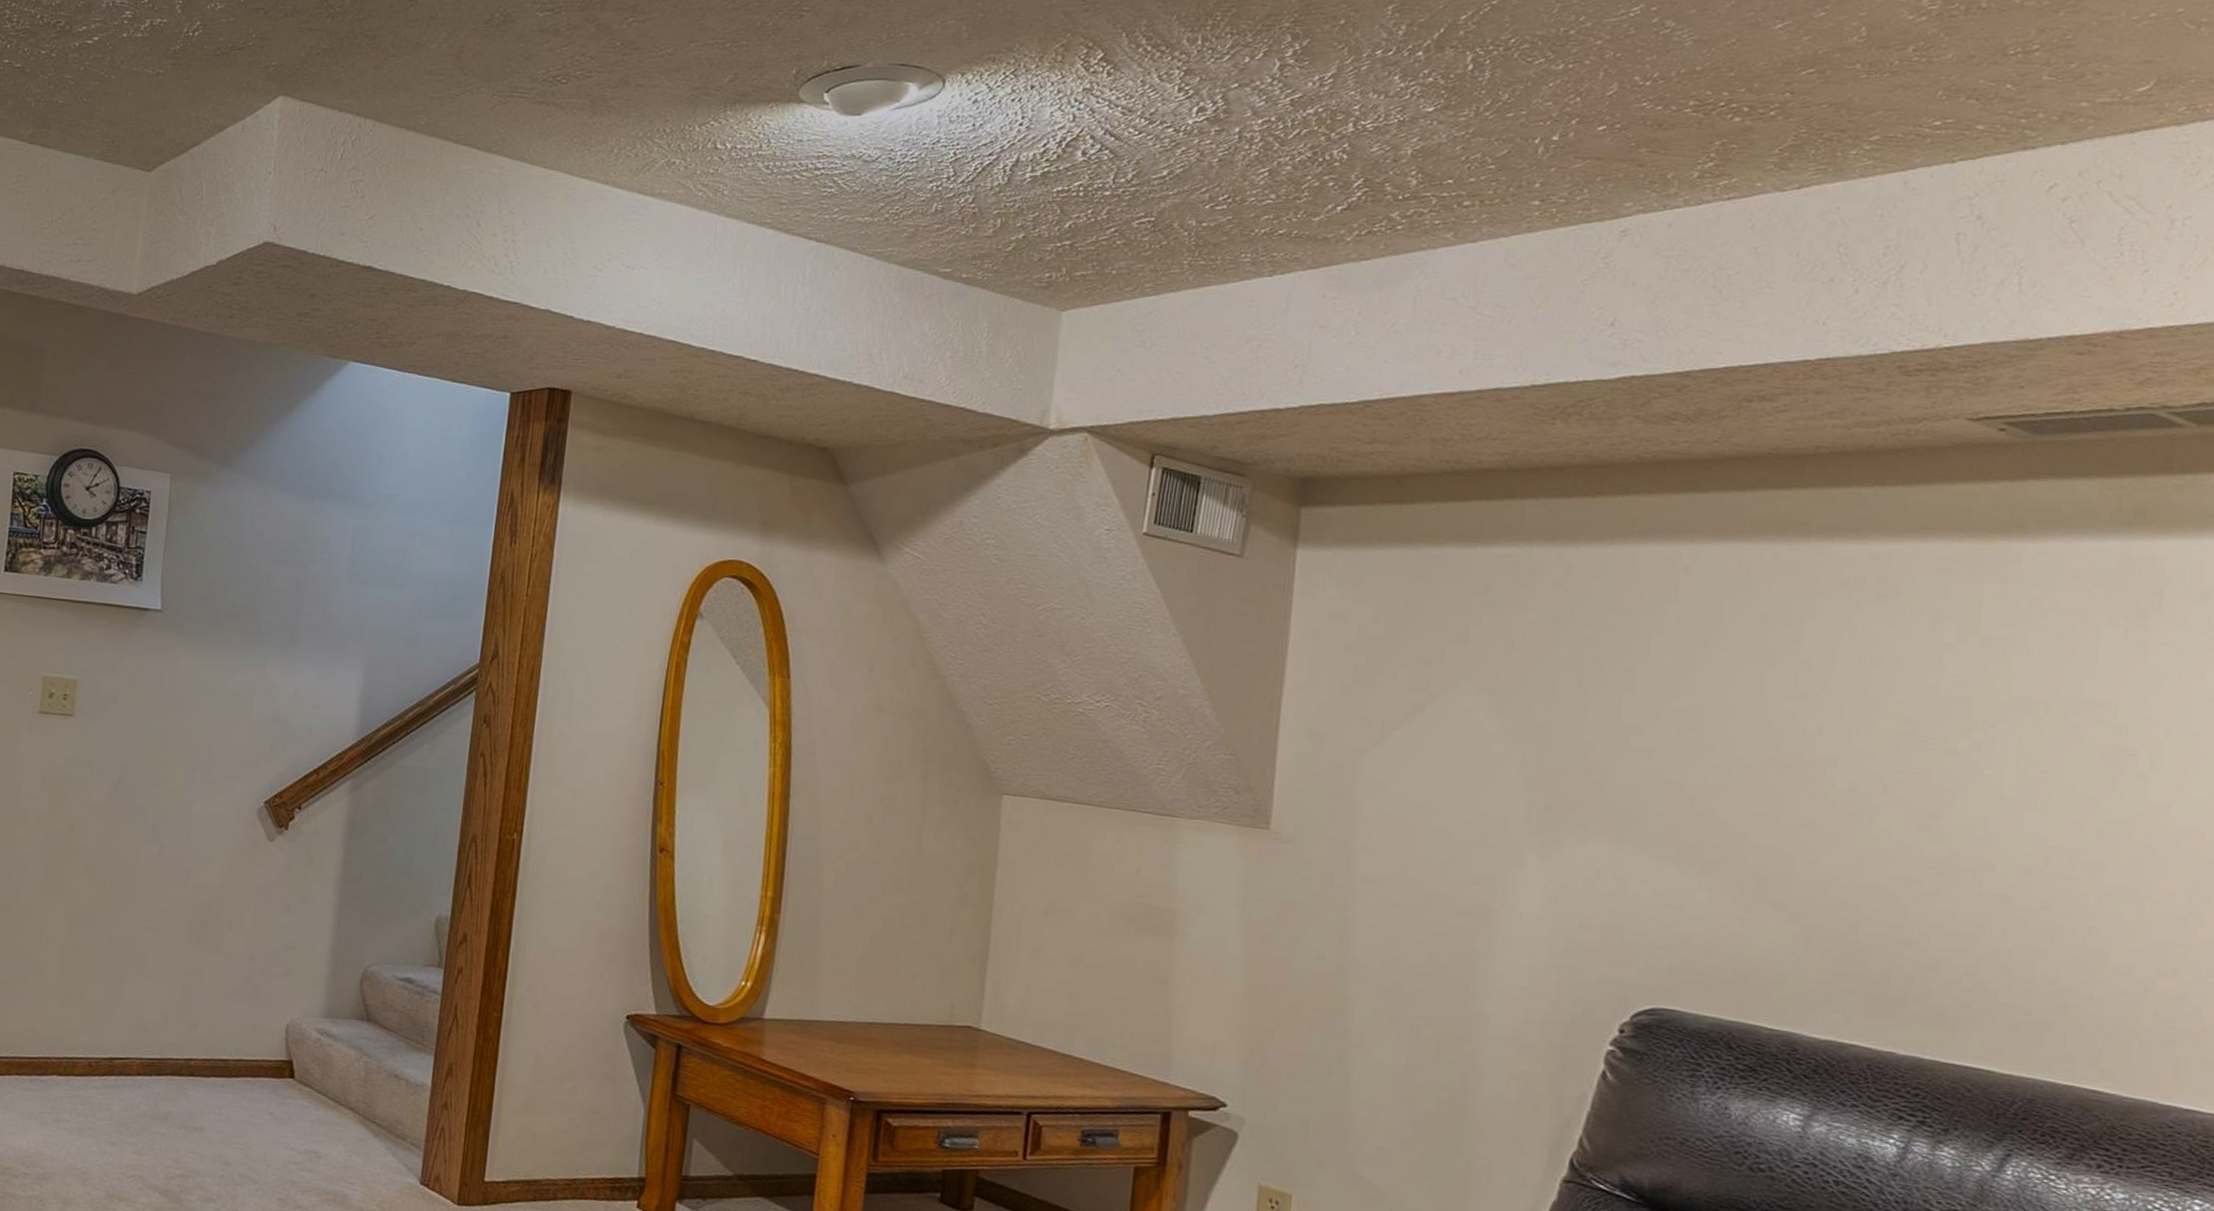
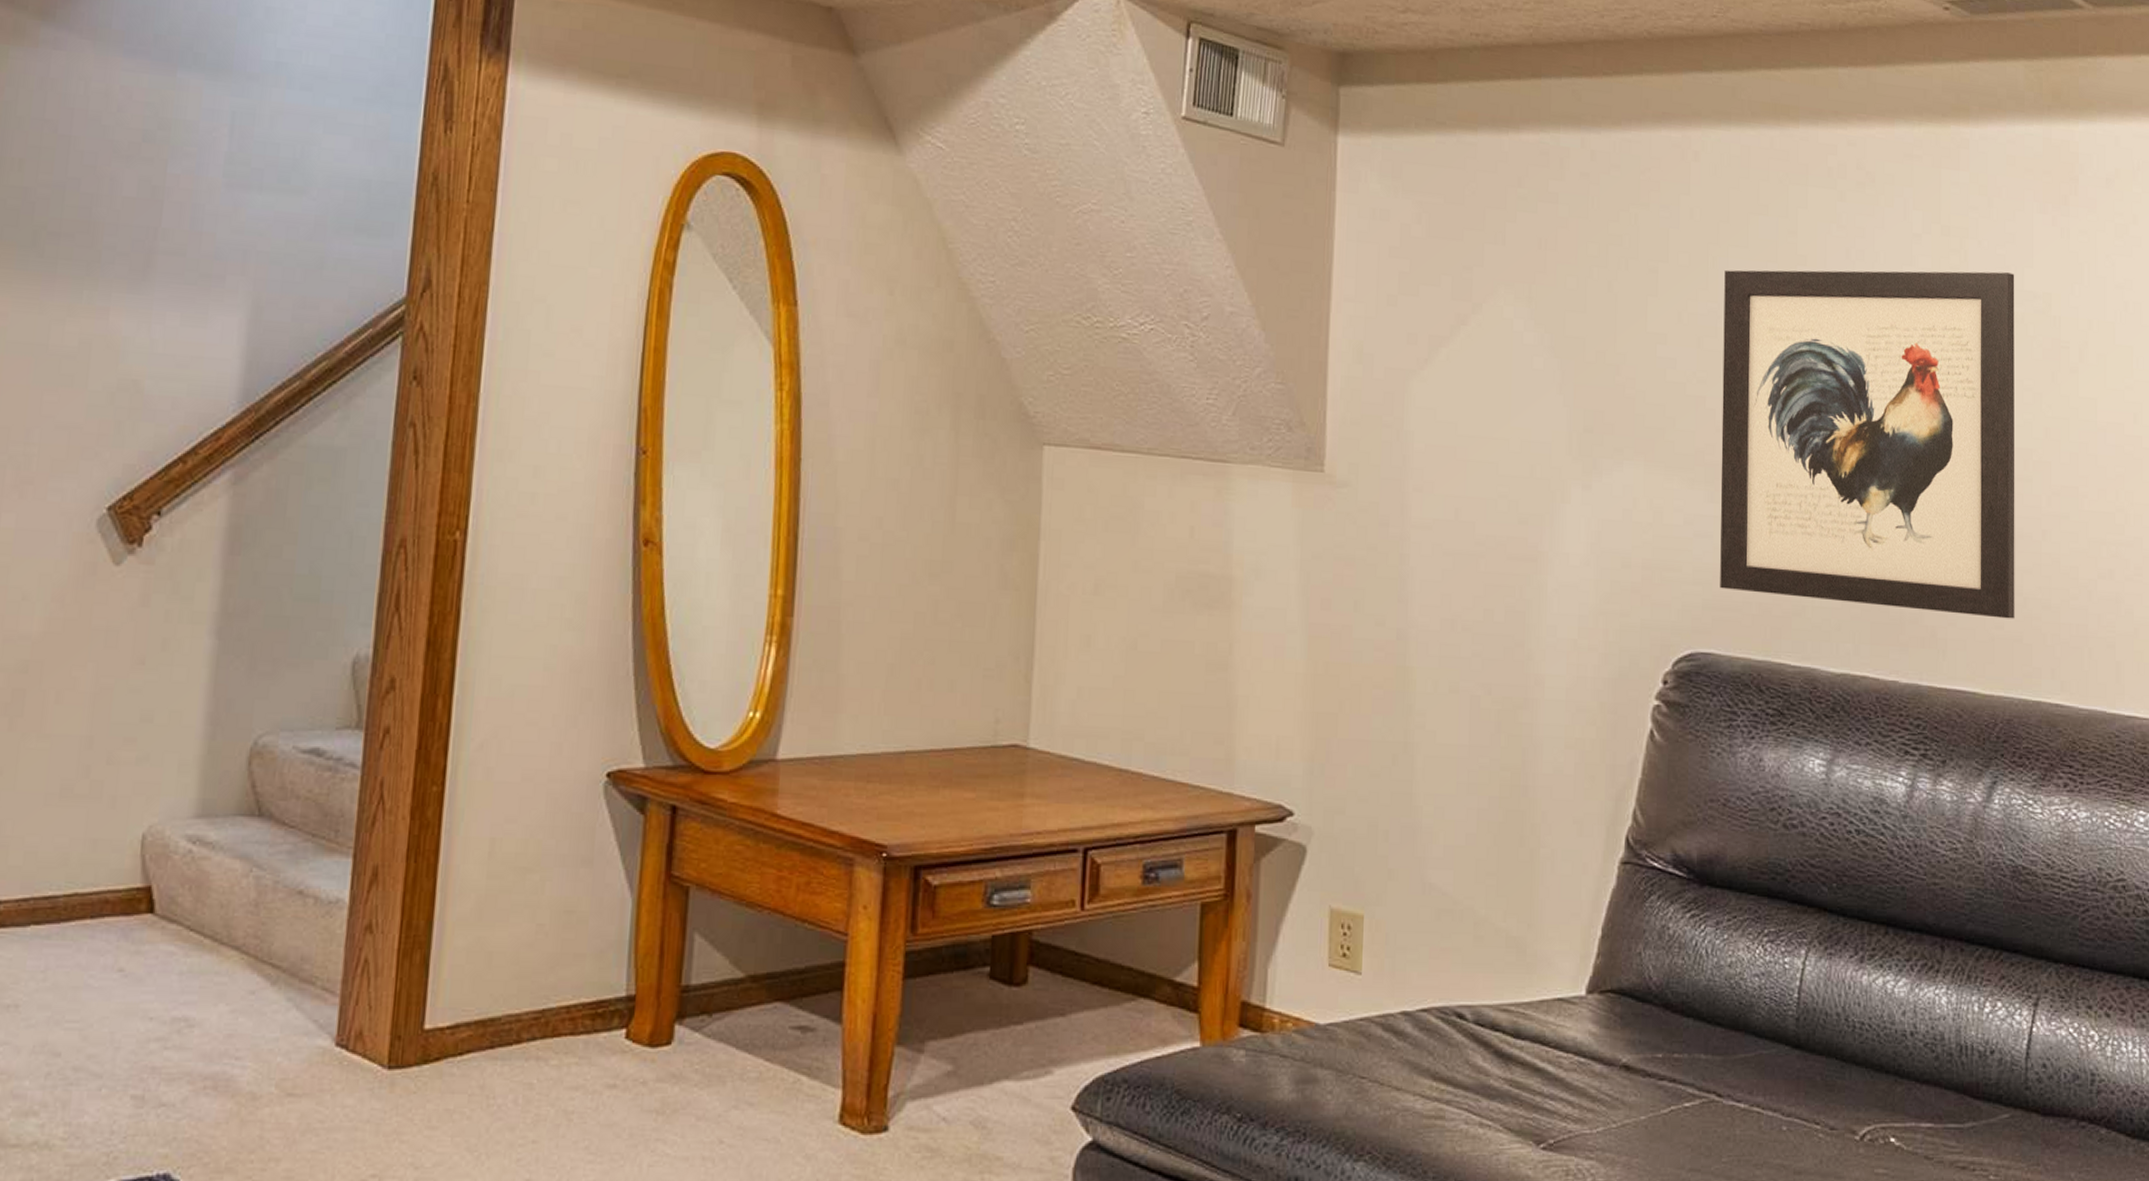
wall art: none [1689,671,2071,1007] -> present [1720,270,2015,619]

